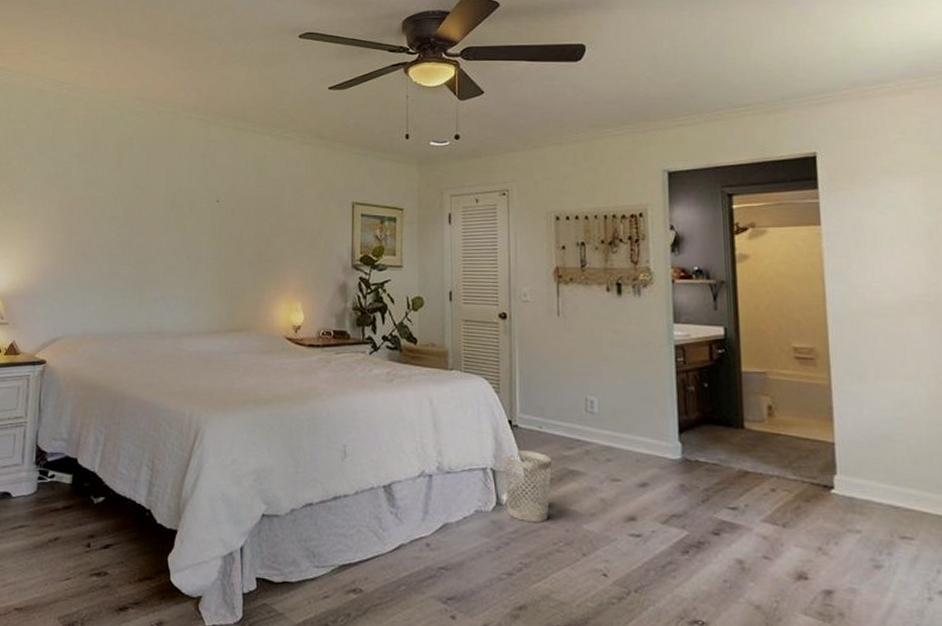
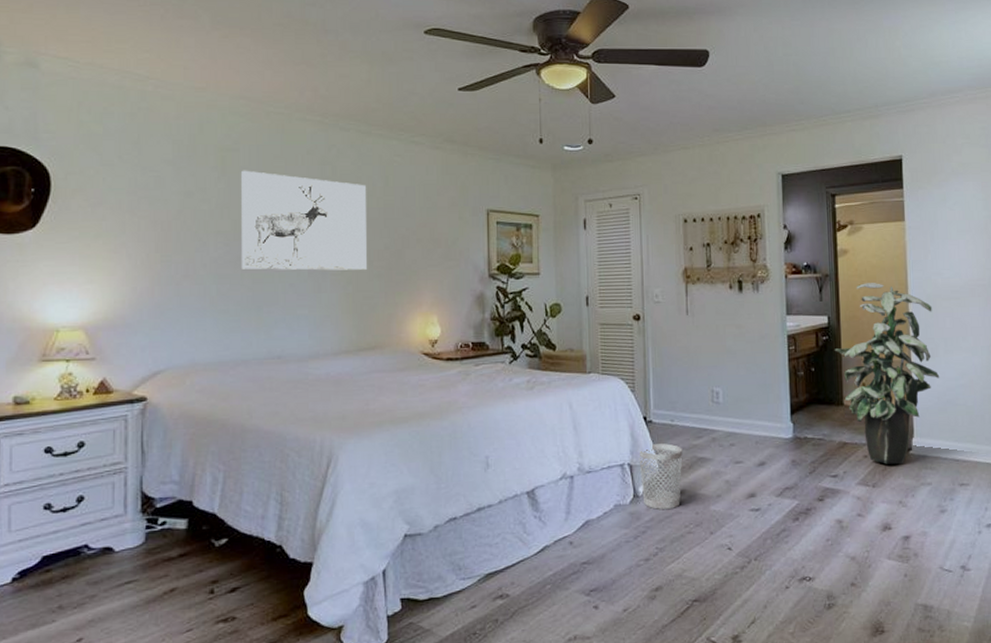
wall art: none [130,162,240,256] -> present [241,170,367,271]
indoor plant: none [733,293,870,505] -> present [835,283,940,465]

